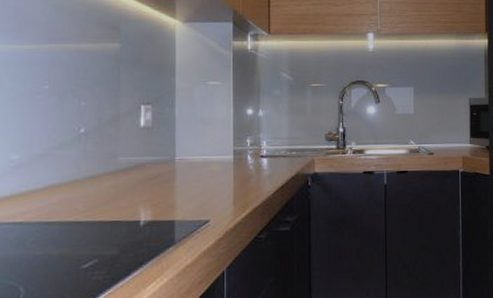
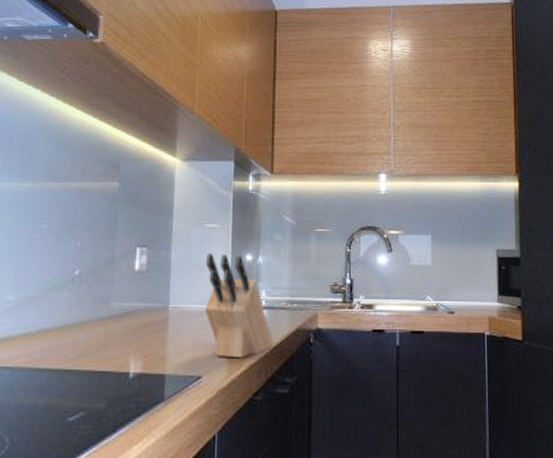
knife block: none [210,108,276,203] -> present [205,253,275,359]

